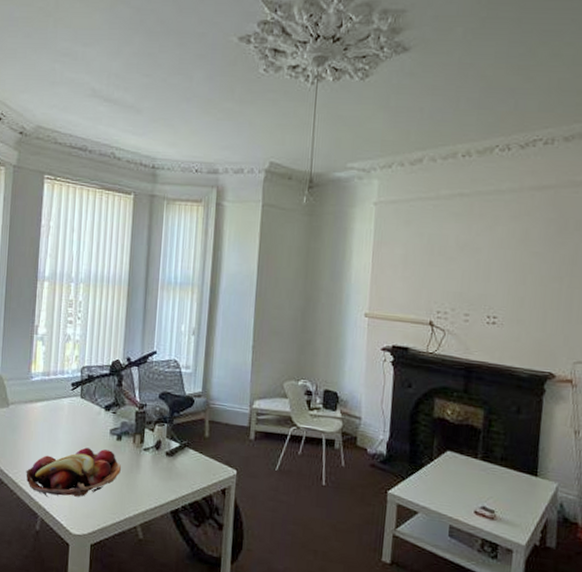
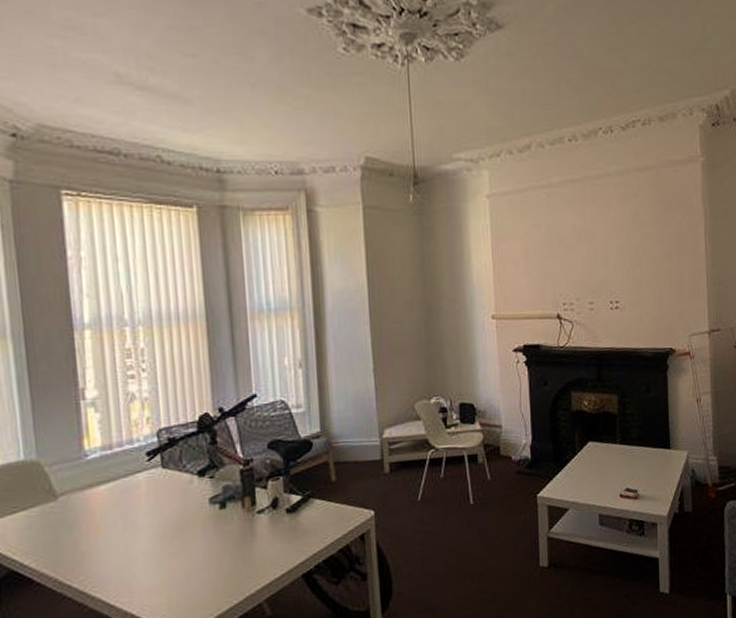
fruit basket: present [26,447,121,497] -> none [97,523,231,599]

